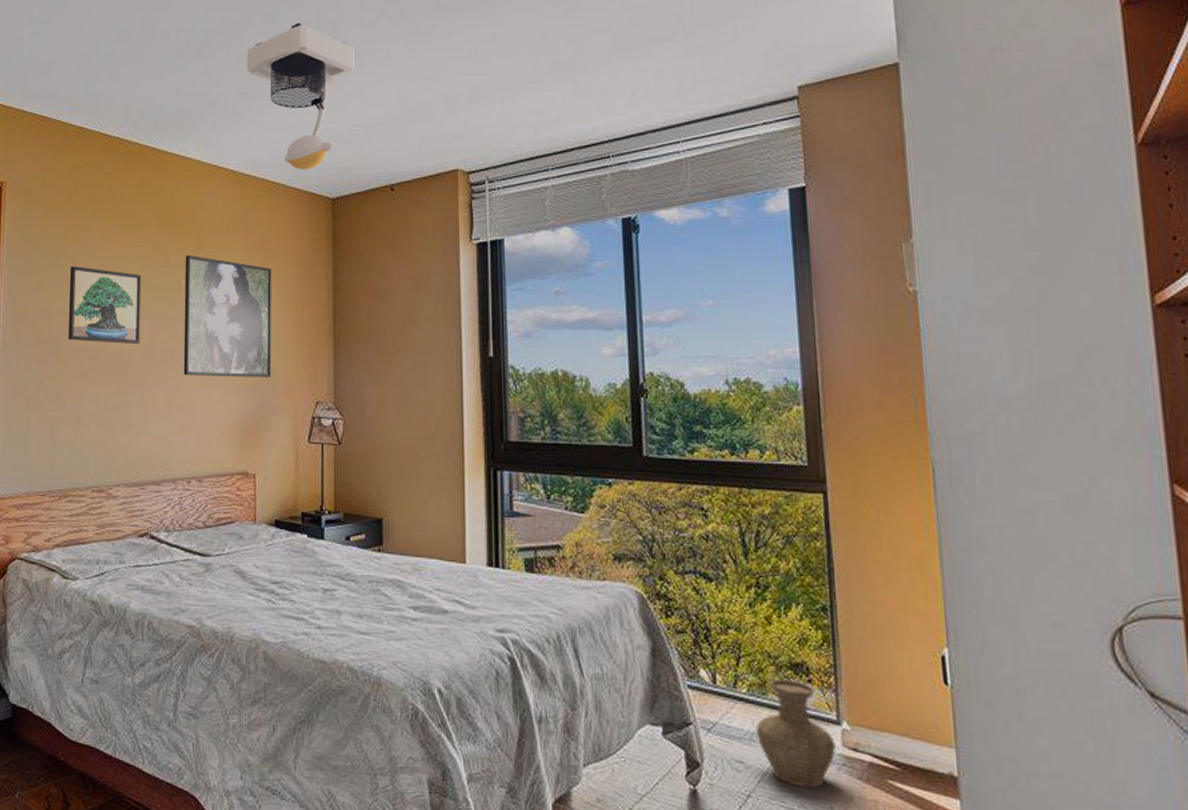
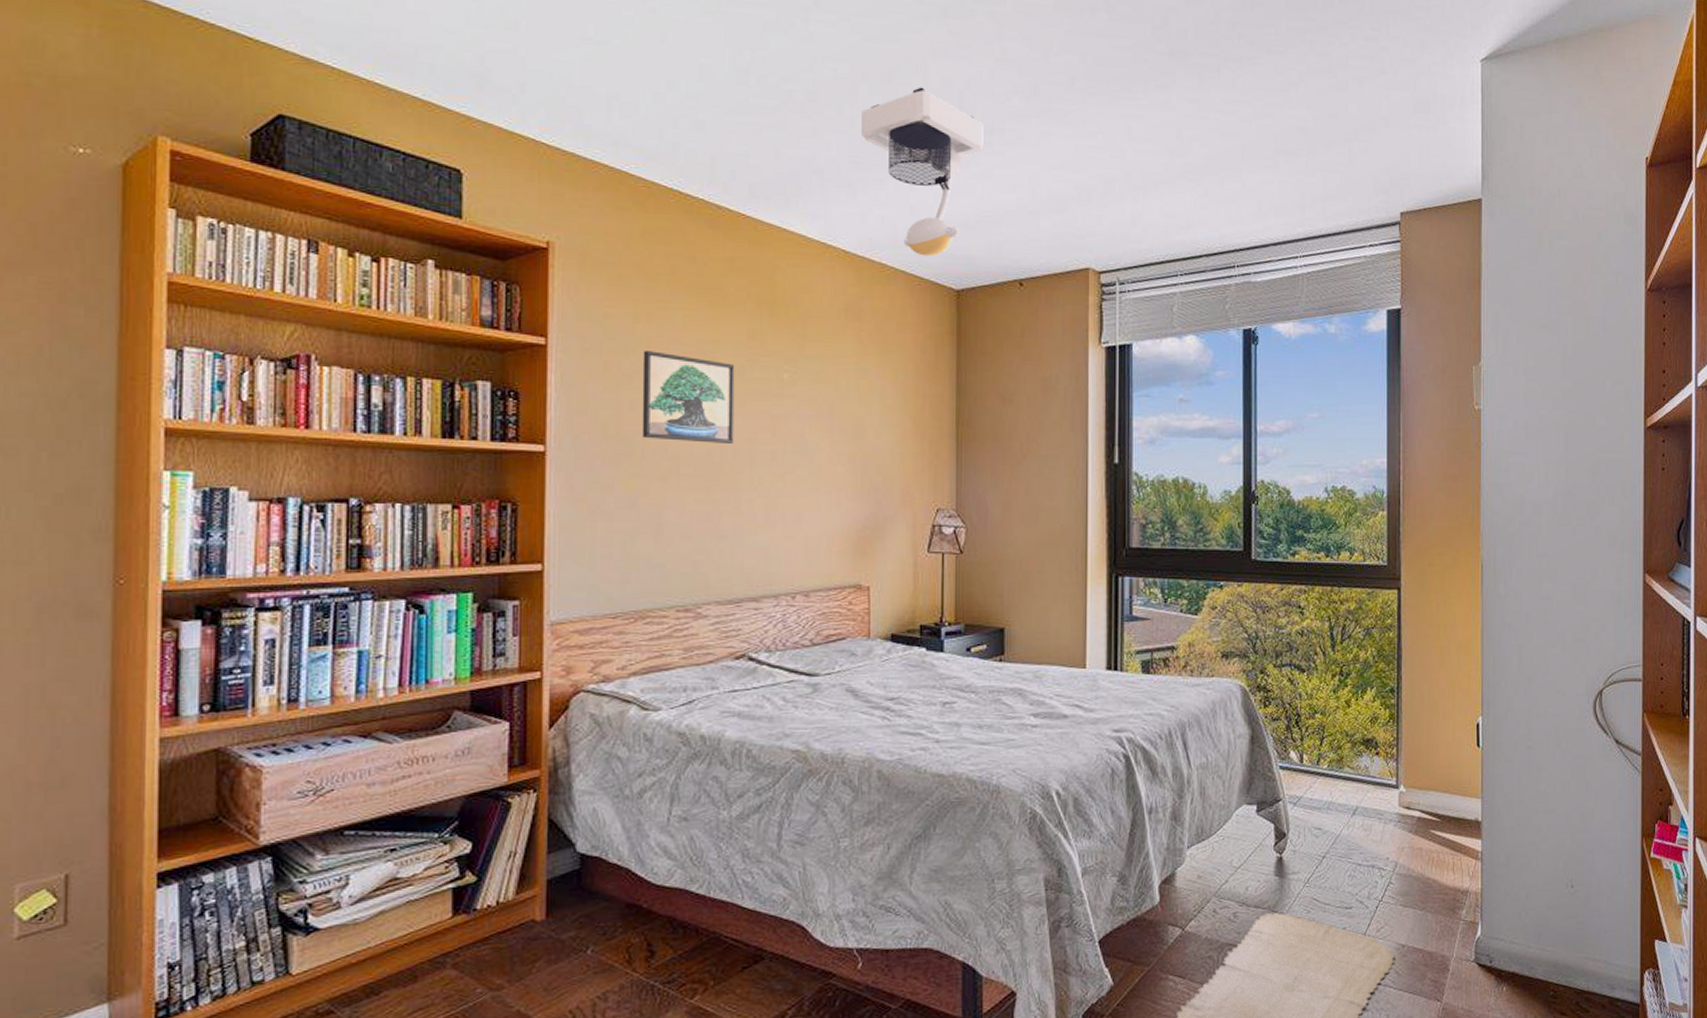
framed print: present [183,255,272,378] -> none [786,345,890,483]
vase: present [755,679,836,788] -> none [1332,754,1393,844]

